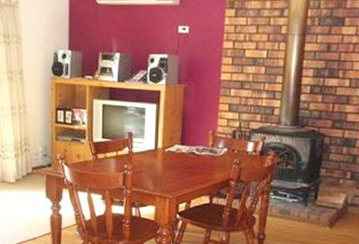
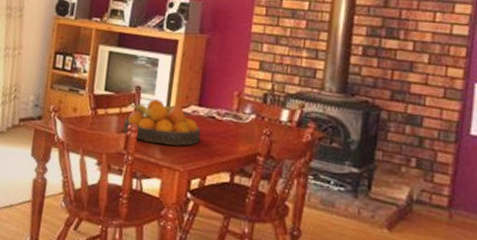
fruit bowl: none [121,142,185,179] -> present [123,99,201,146]

